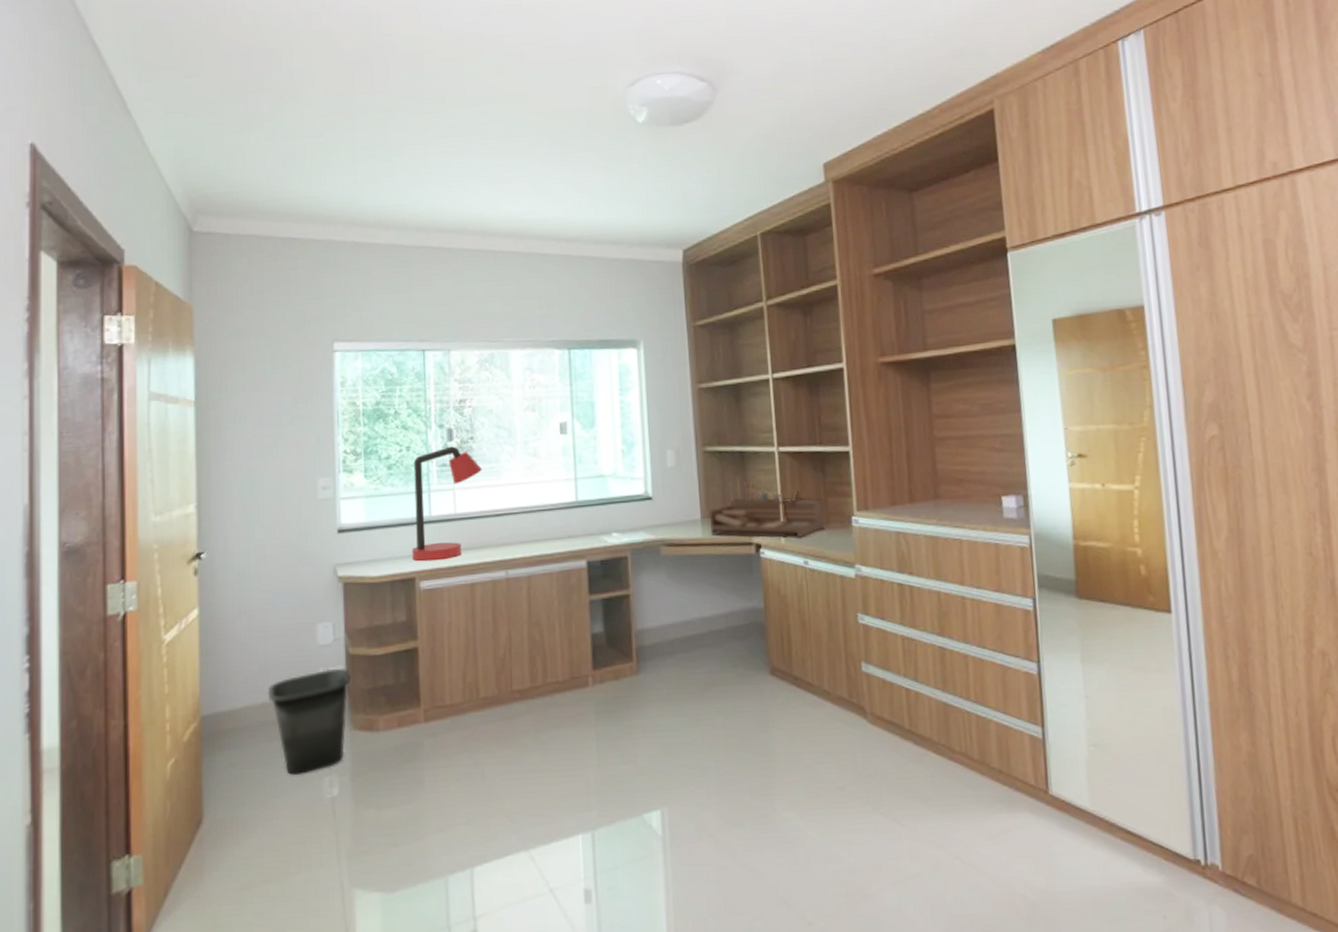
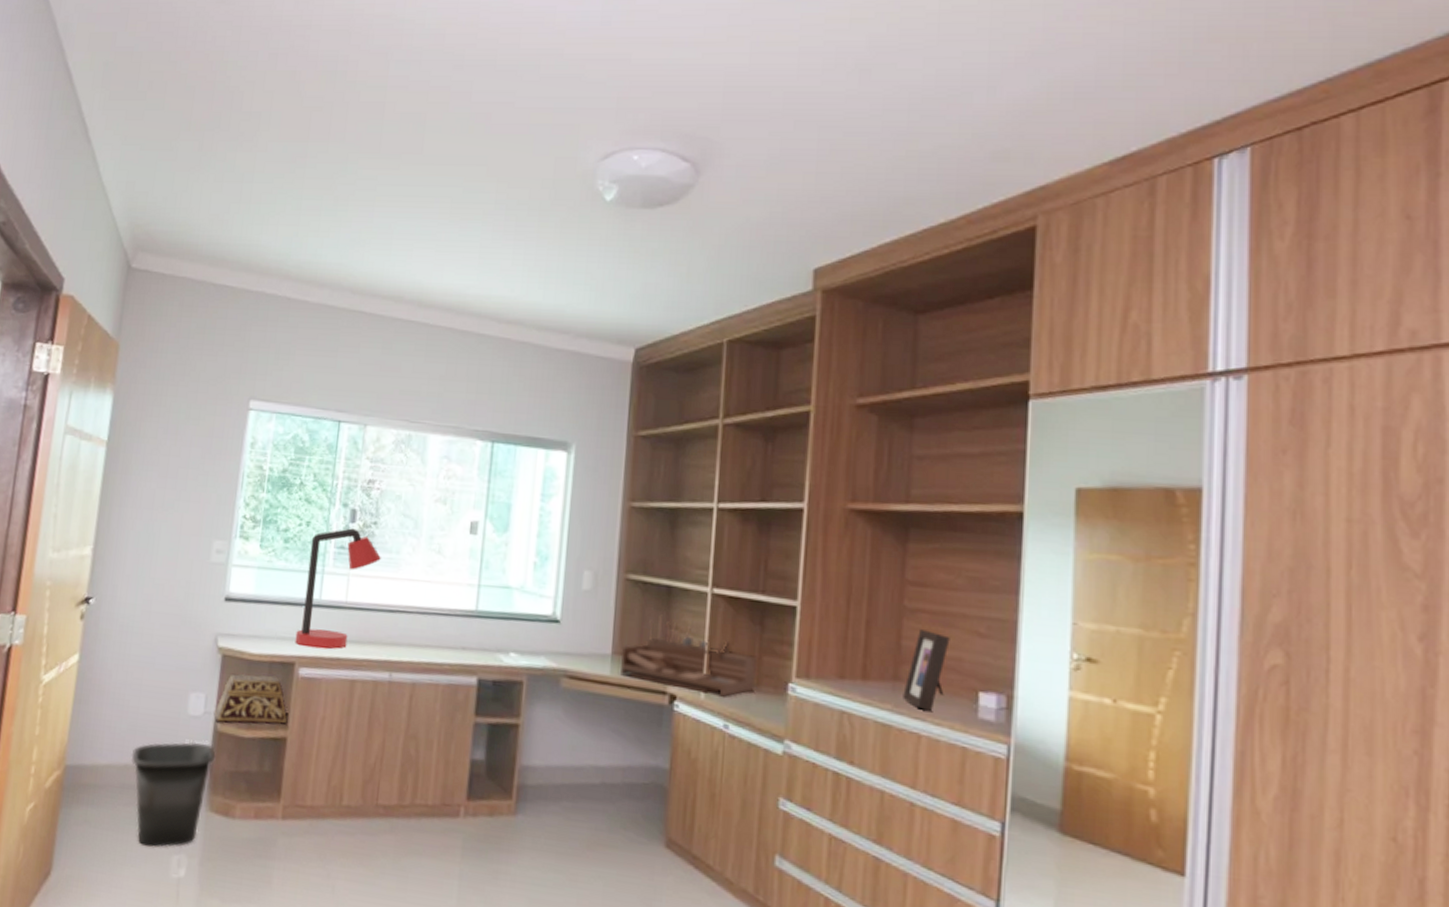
decorative box: none [343,593,416,647] -> present [214,674,288,724]
picture frame: none [943,453,976,520] -> present [903,629,950,713]

